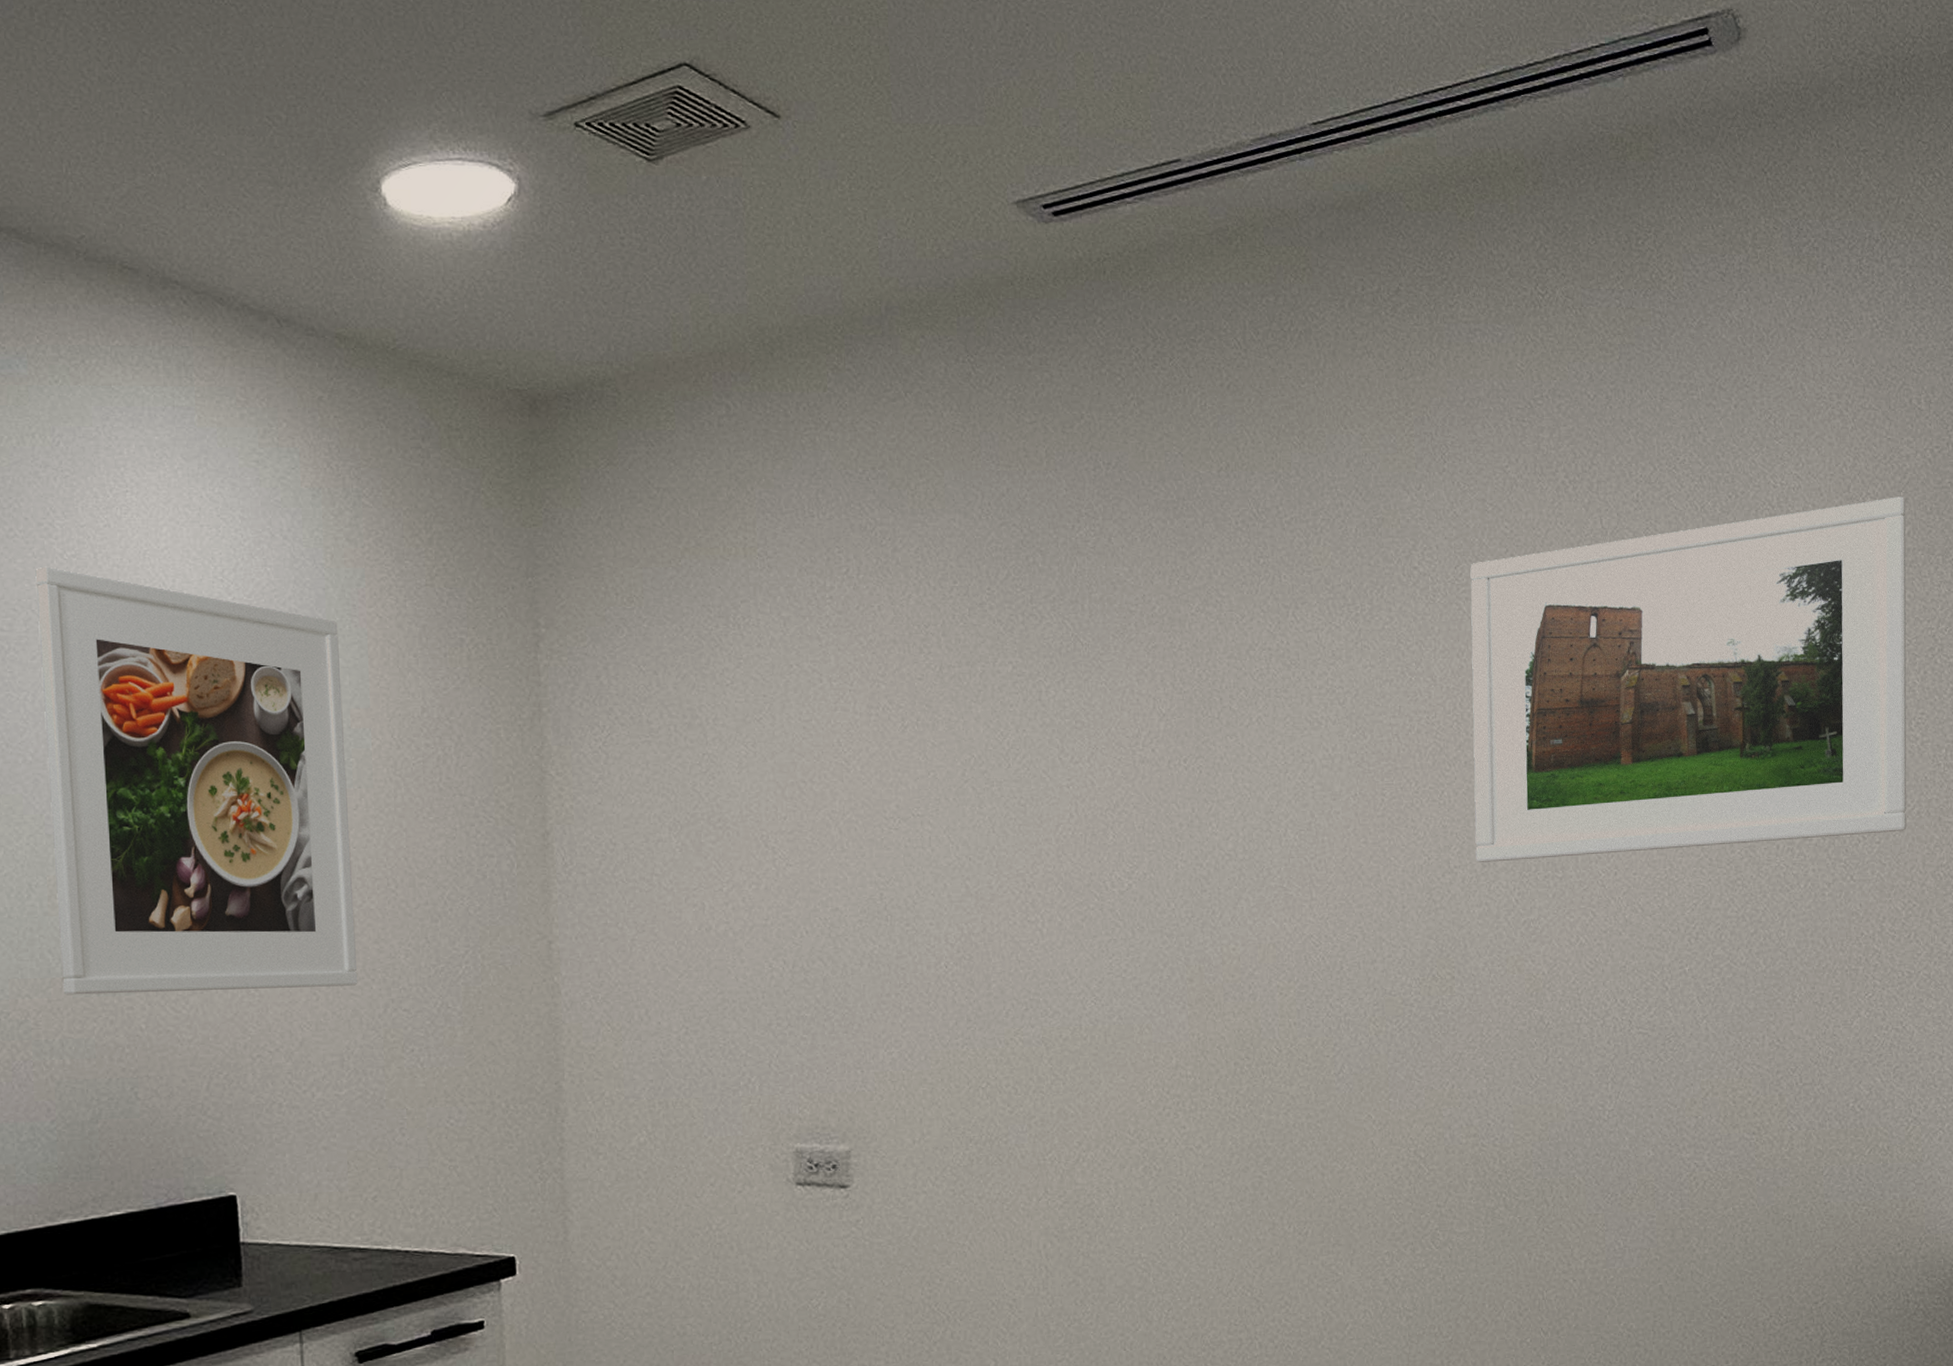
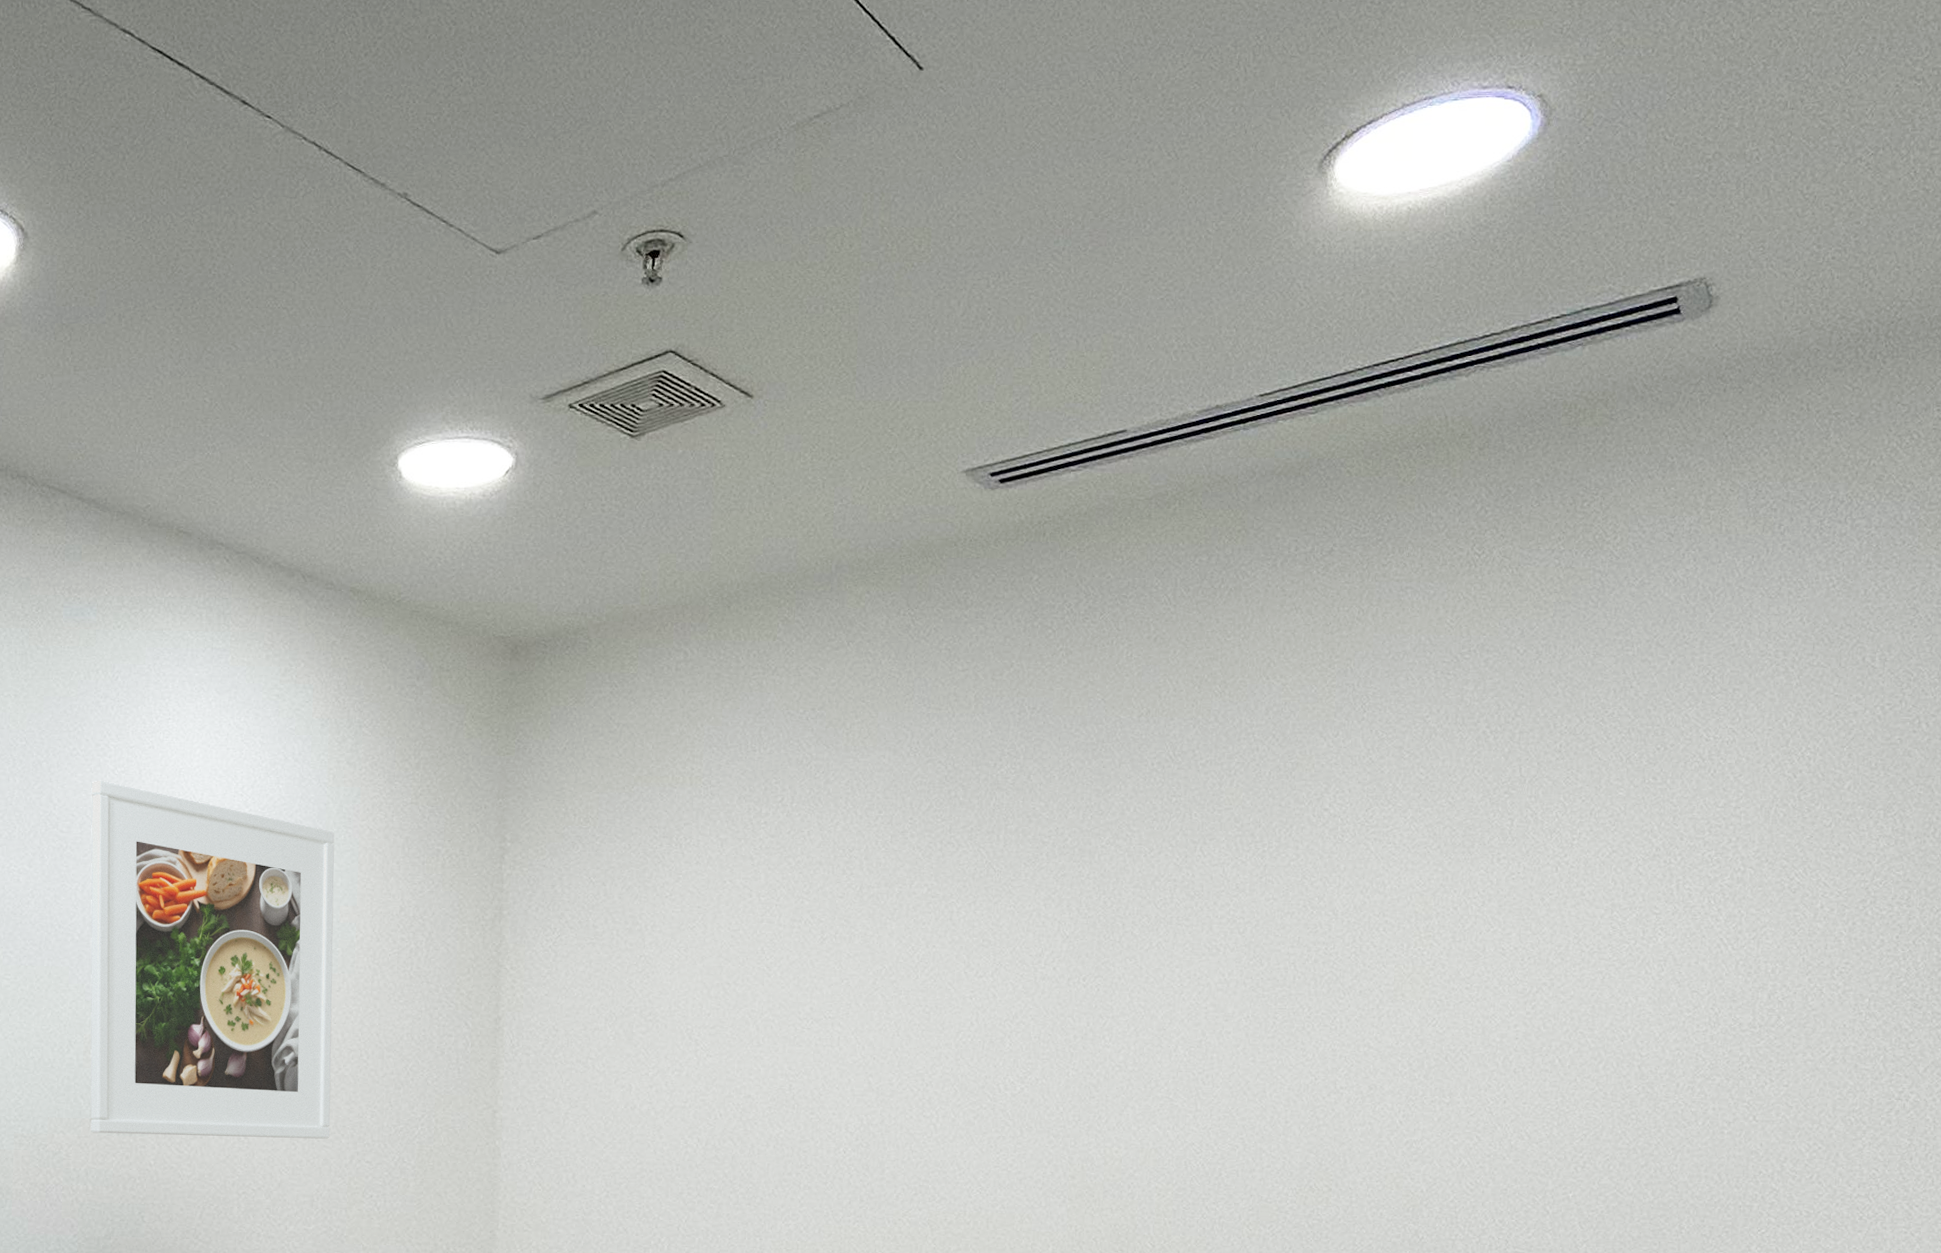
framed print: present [1470,497,1907,862] -> none [1363,752,1849,1085]

